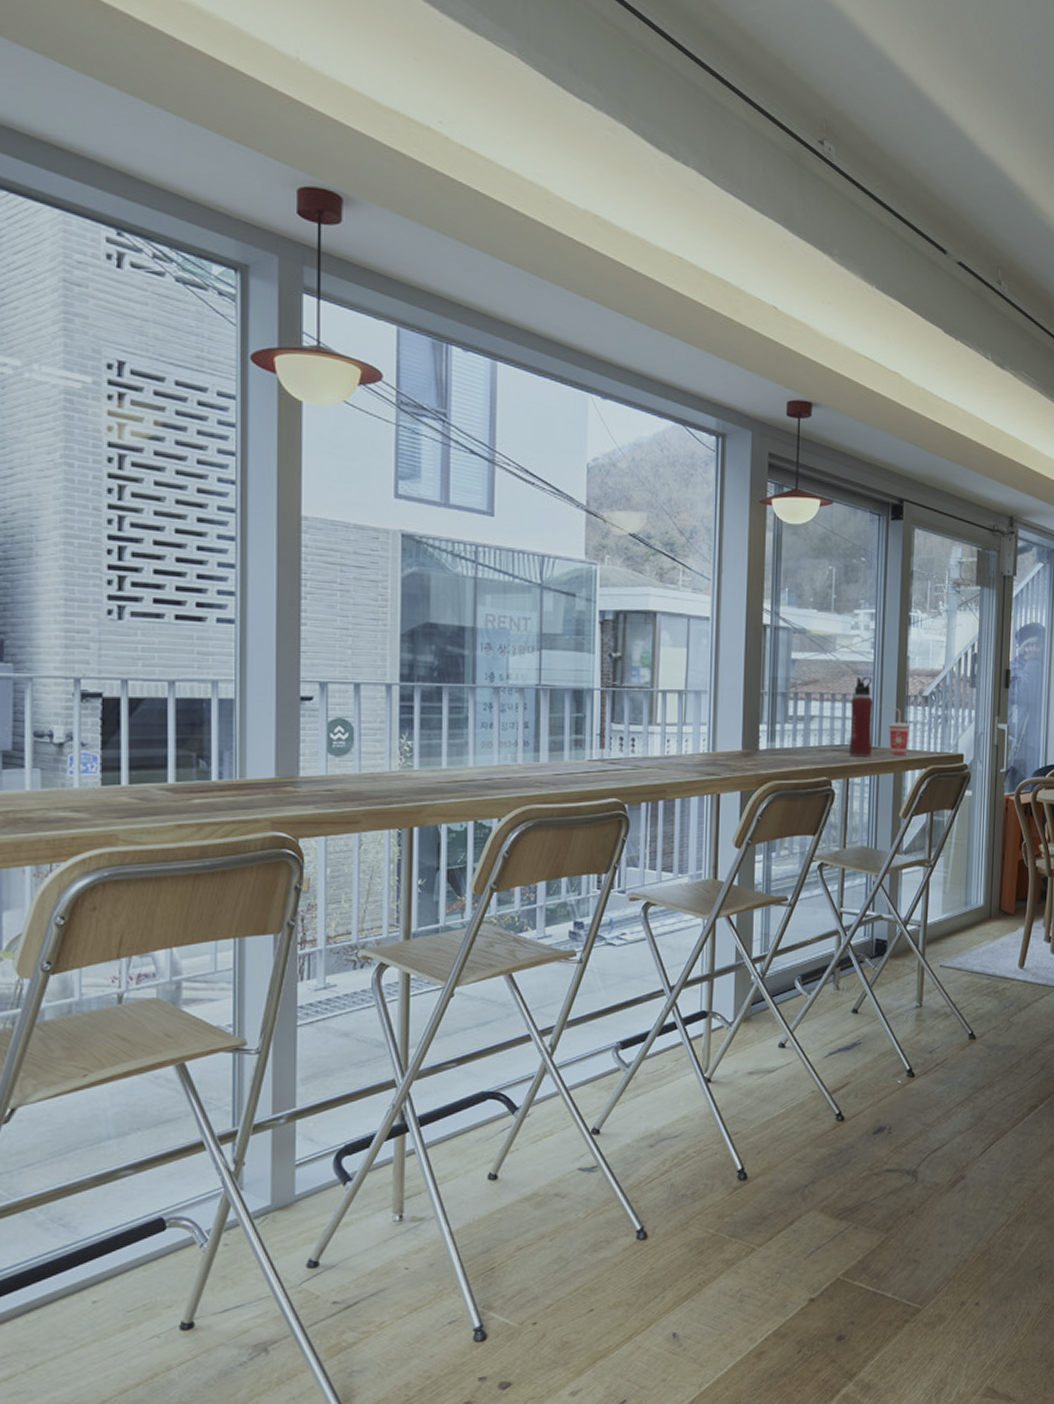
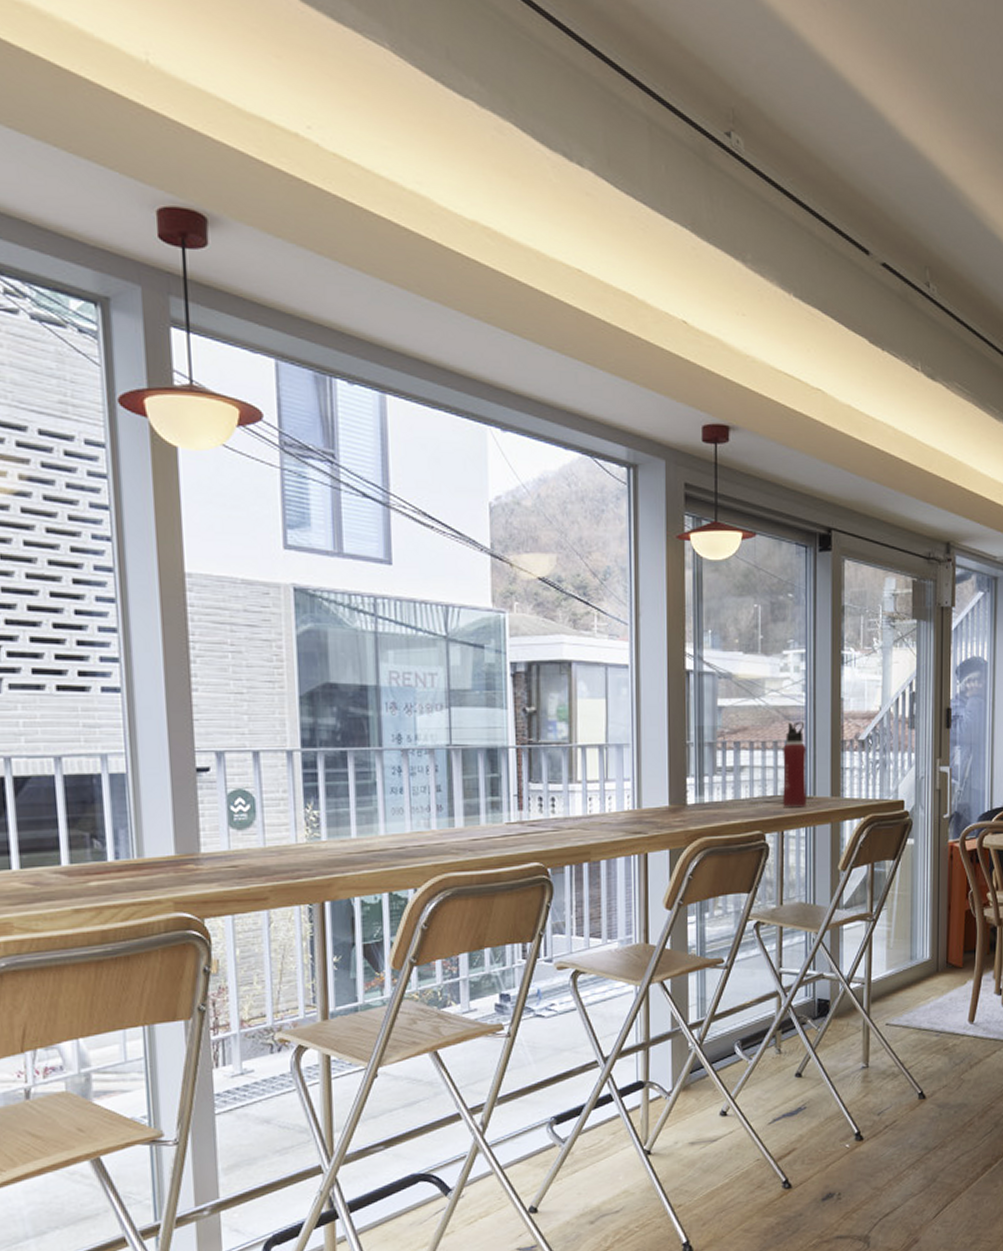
beverage cup: present [886,704,911,755] -> none [820,751,847,804]

